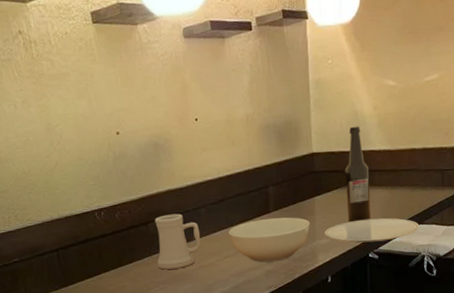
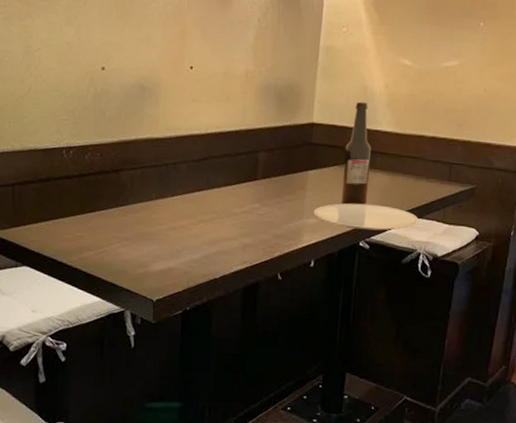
beer mug: present [154,213,201,270] -> none [122,164,176,226]
bowl: present [228,217,310,263] -> none [208,186,299,235]

